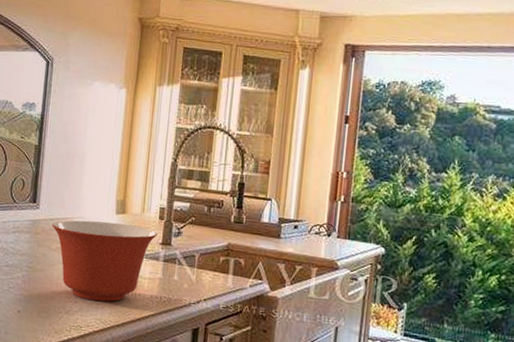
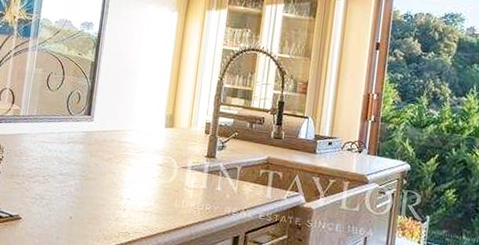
mixing bowl: present [51,220,157,302] -> none [104,132,203,210]

